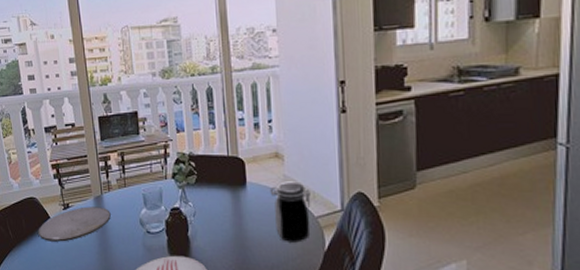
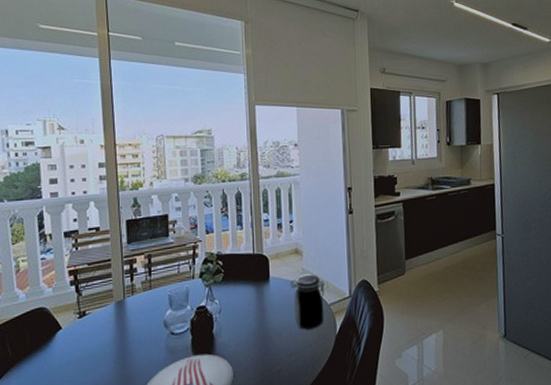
plate: present [38,206,111,242] -> none [45,311,133,355]

